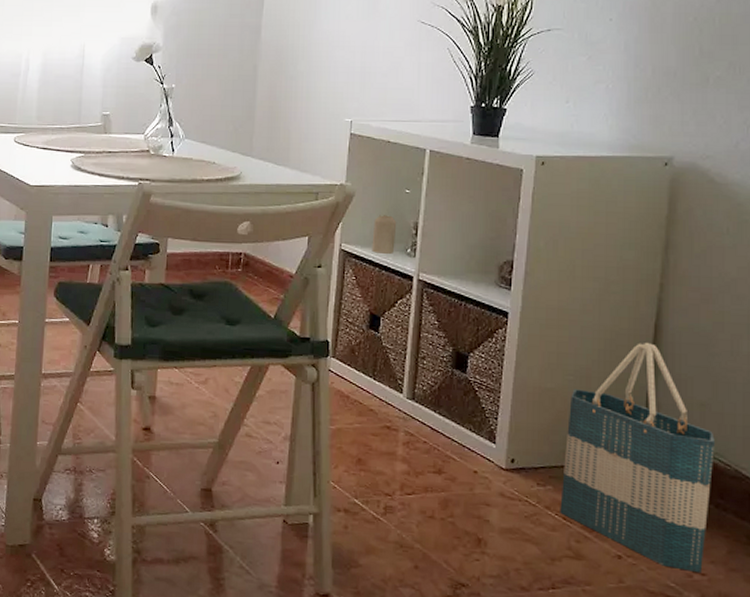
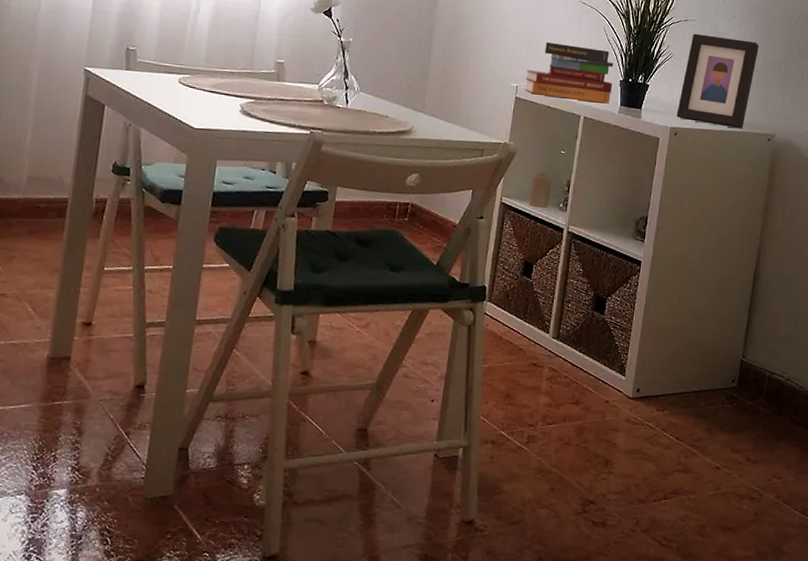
books: none [360,69,463,134] -> present [525,41,613,104]
picture frame: none [543,44,646,153] -> present [676,33,759,129]
tote bag: present [560,342,715,574] -> none [674,287,793,477]

